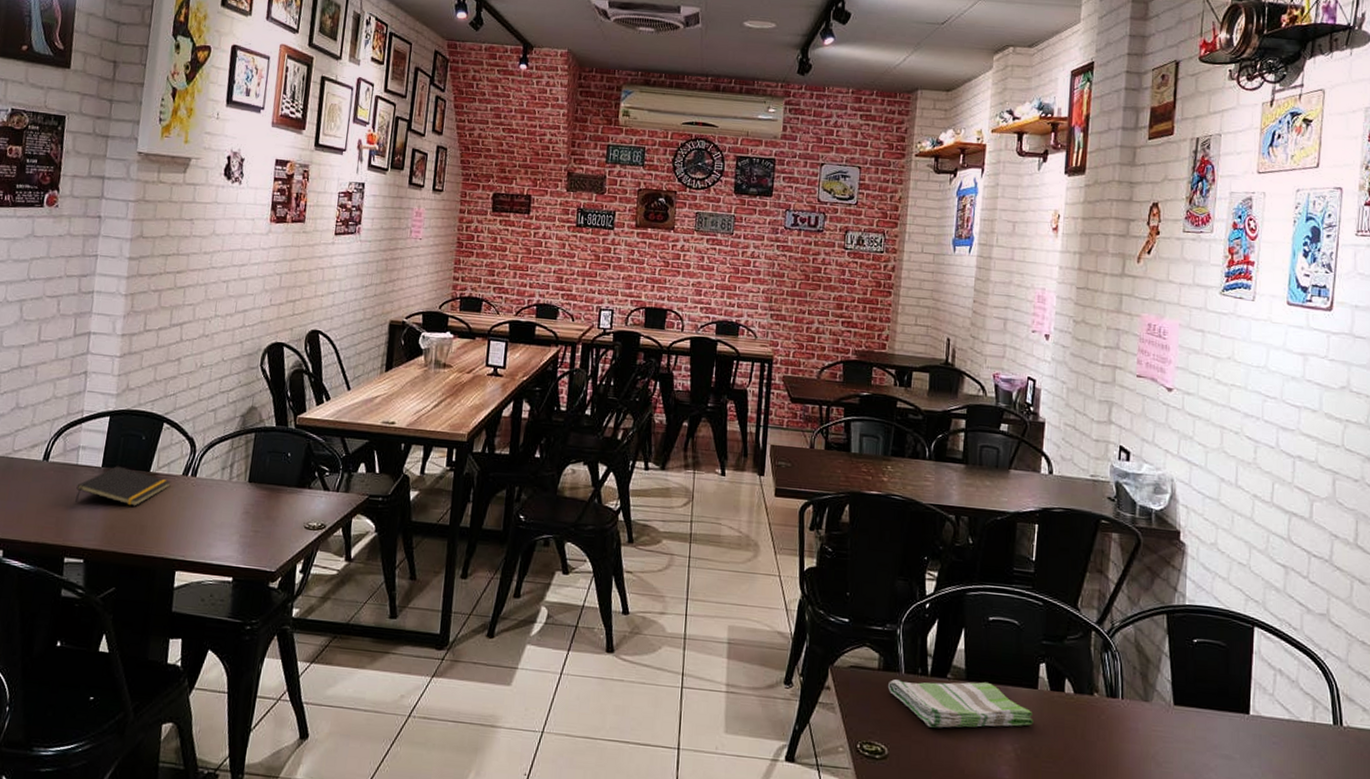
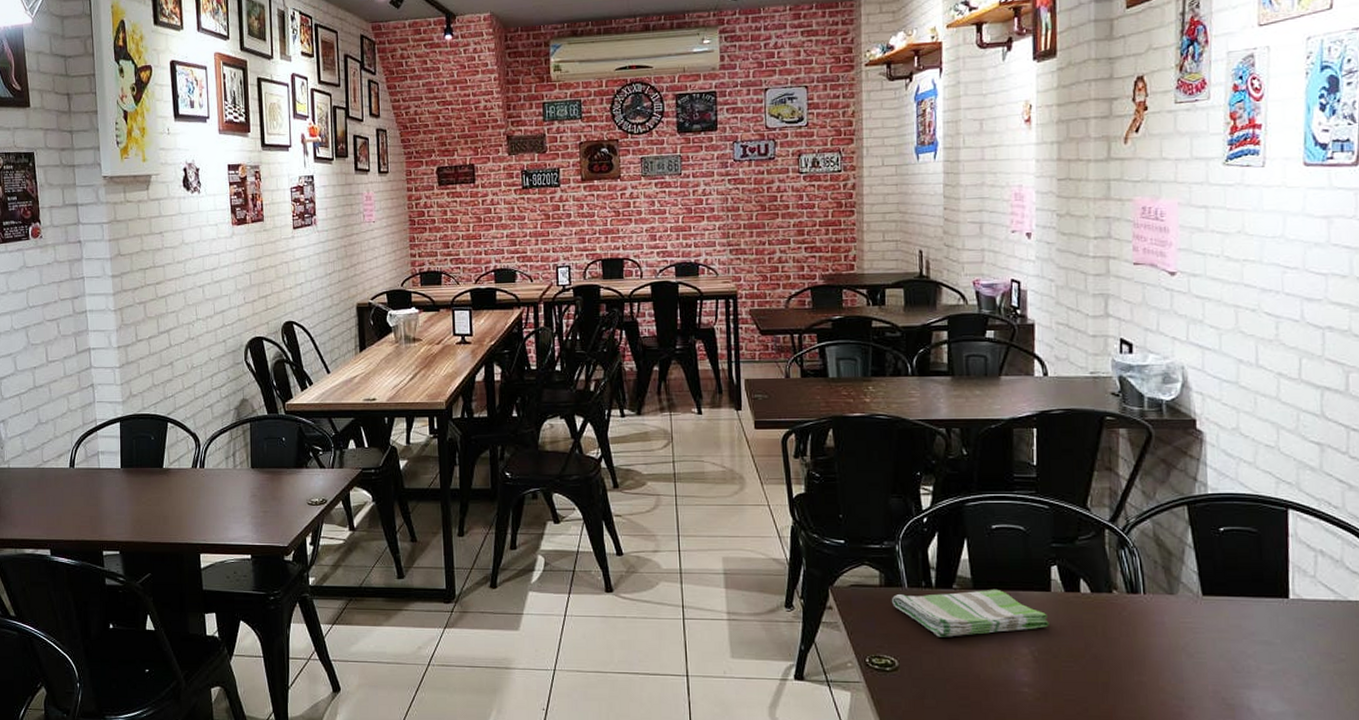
notepad: present [75,466,171,507] -> none [102,466,183,502]

